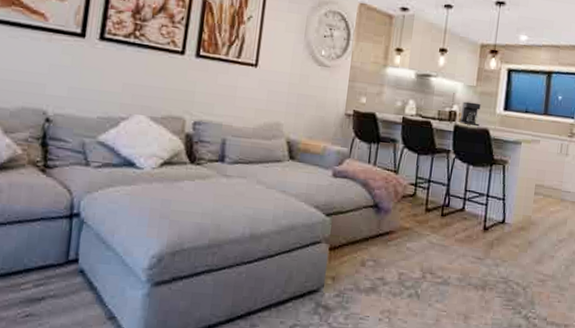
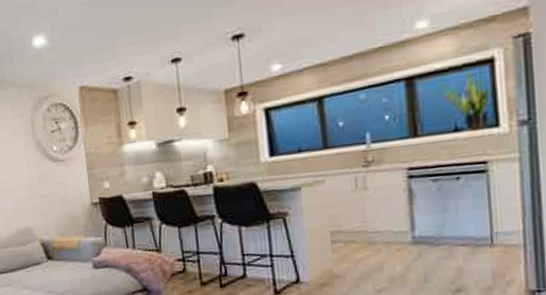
coffee maker: present [459,101,481,127] -> none [217,156,244,184]

